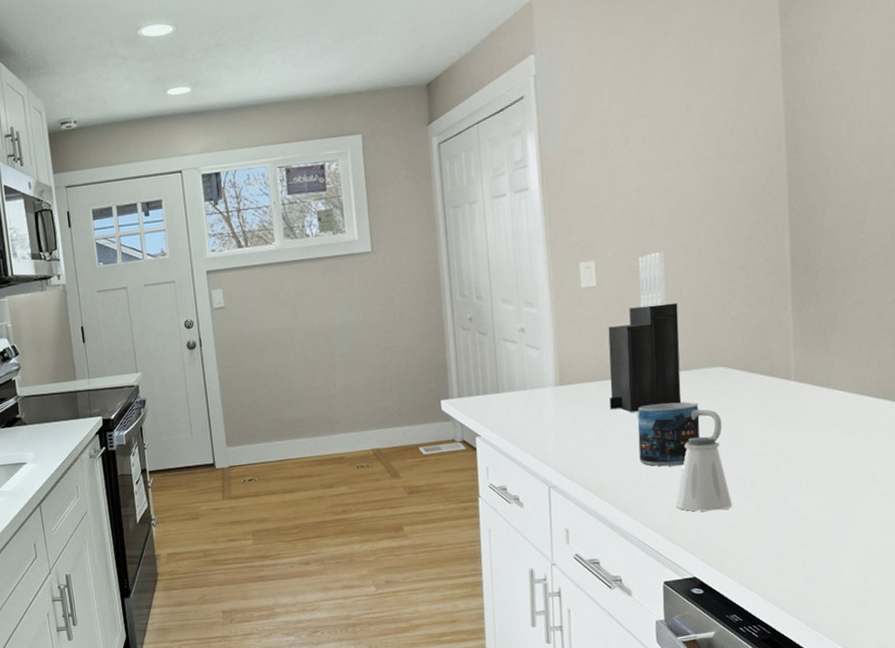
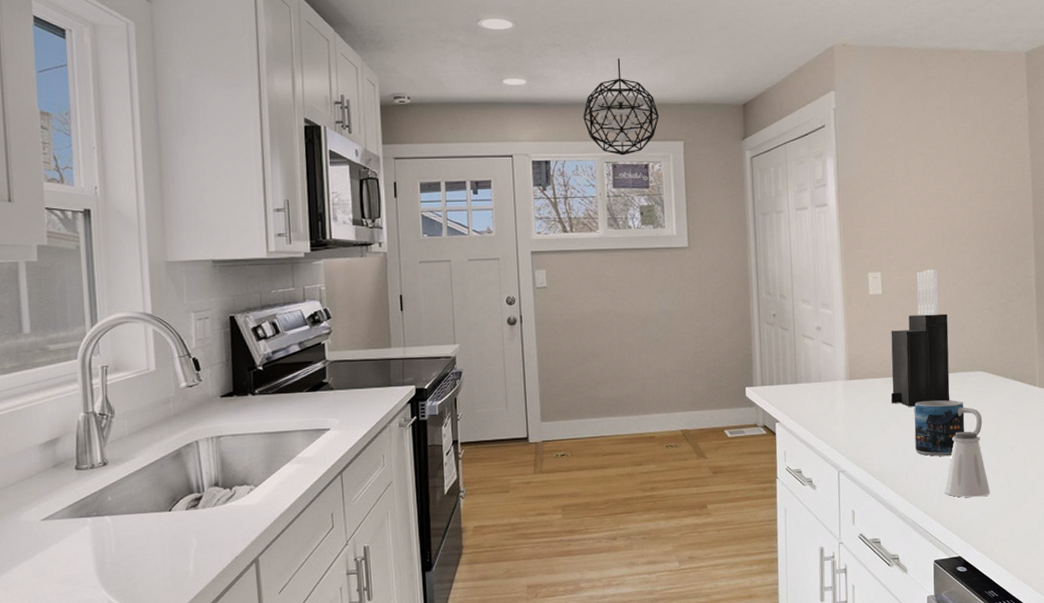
pendant light: none [252,49,334,158] -> present [583,58,659,156]

